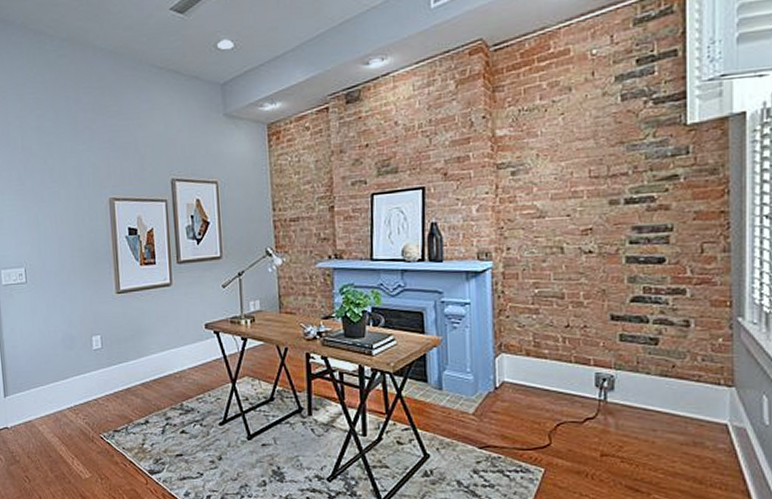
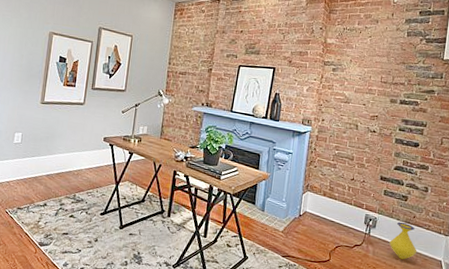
vase: none [639,376,686,430] -> present [389,221,417,260]

